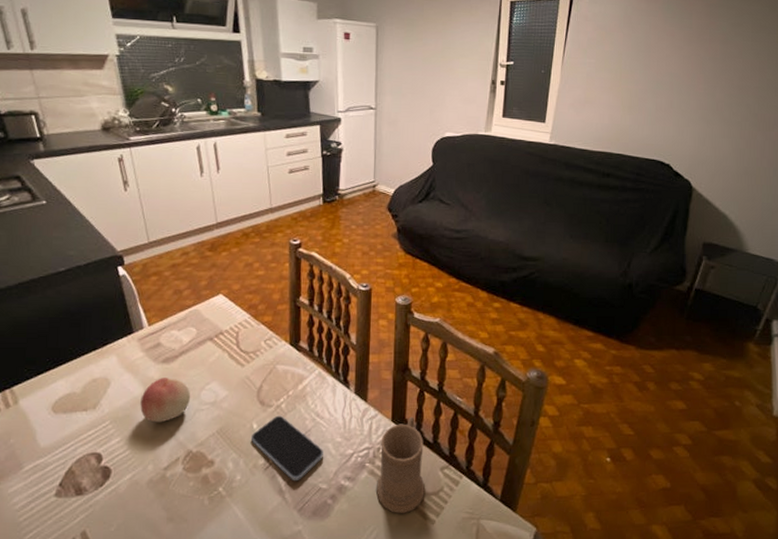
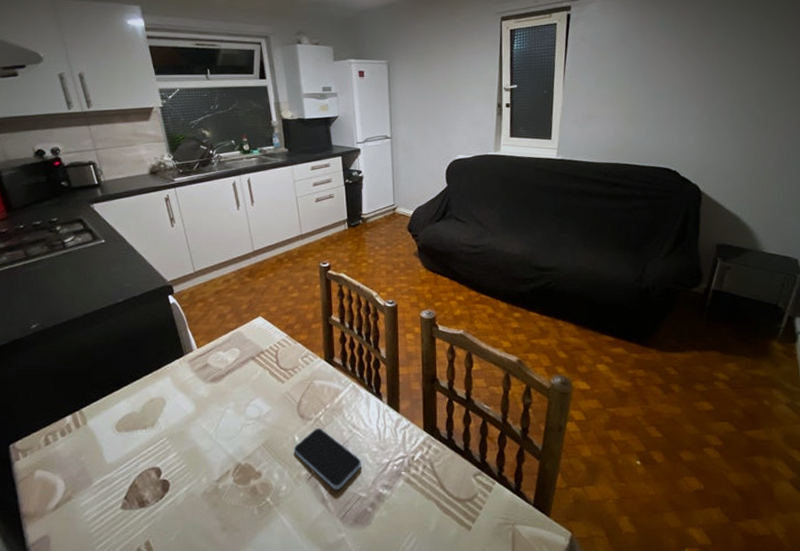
fruit: present [140,378,191,423] -> none [193,396,238,438]
mug: present [375,416,425,514] -> none [412,425,459,521]

